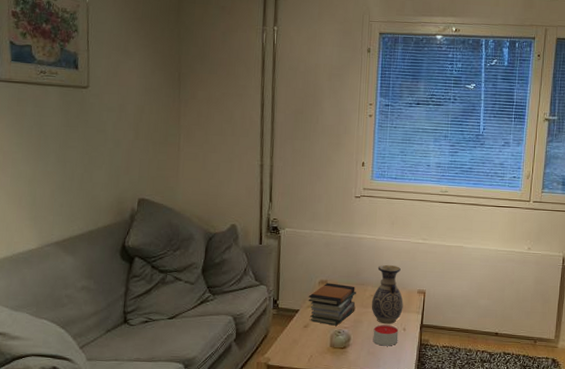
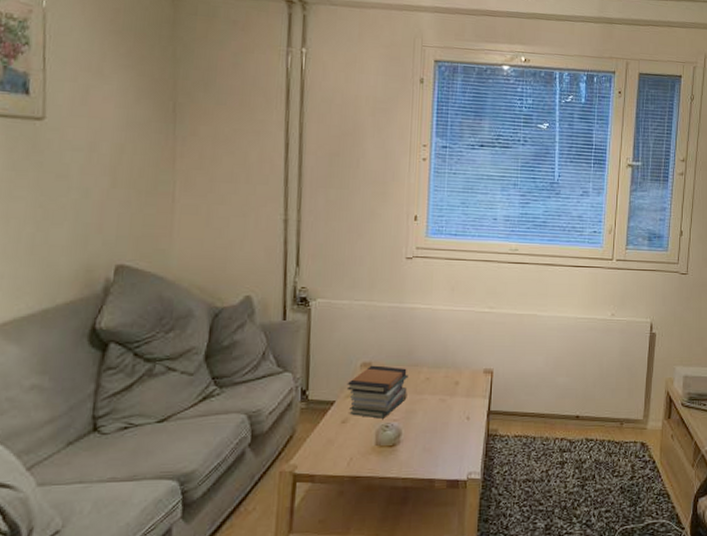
vase: present [371,264,403,325] -> none [427,339,467,414]
candle: present [373,324,399,346] -> none [429,414,461,440]

